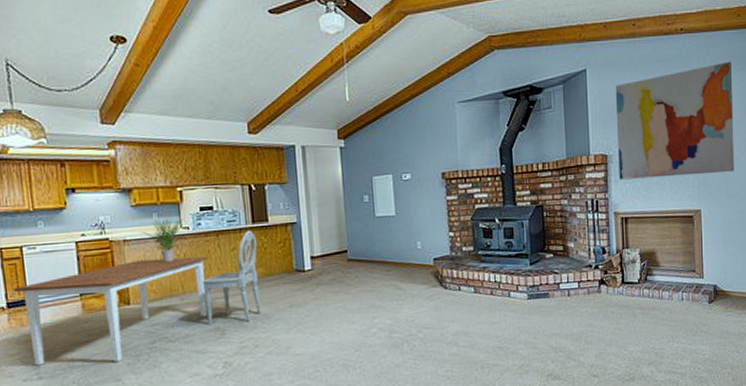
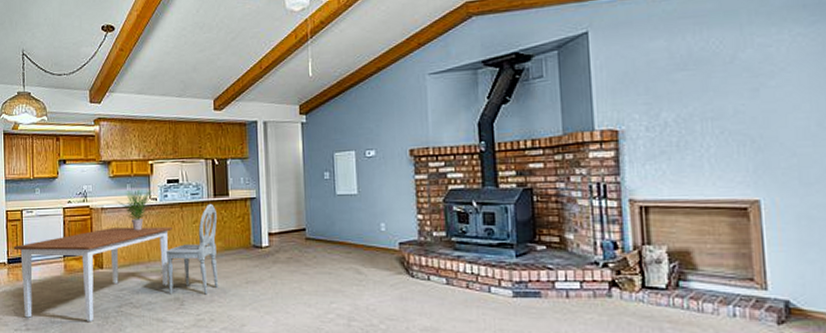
wall art: present [615,61,735,180] -> none [627,11,813,160]

